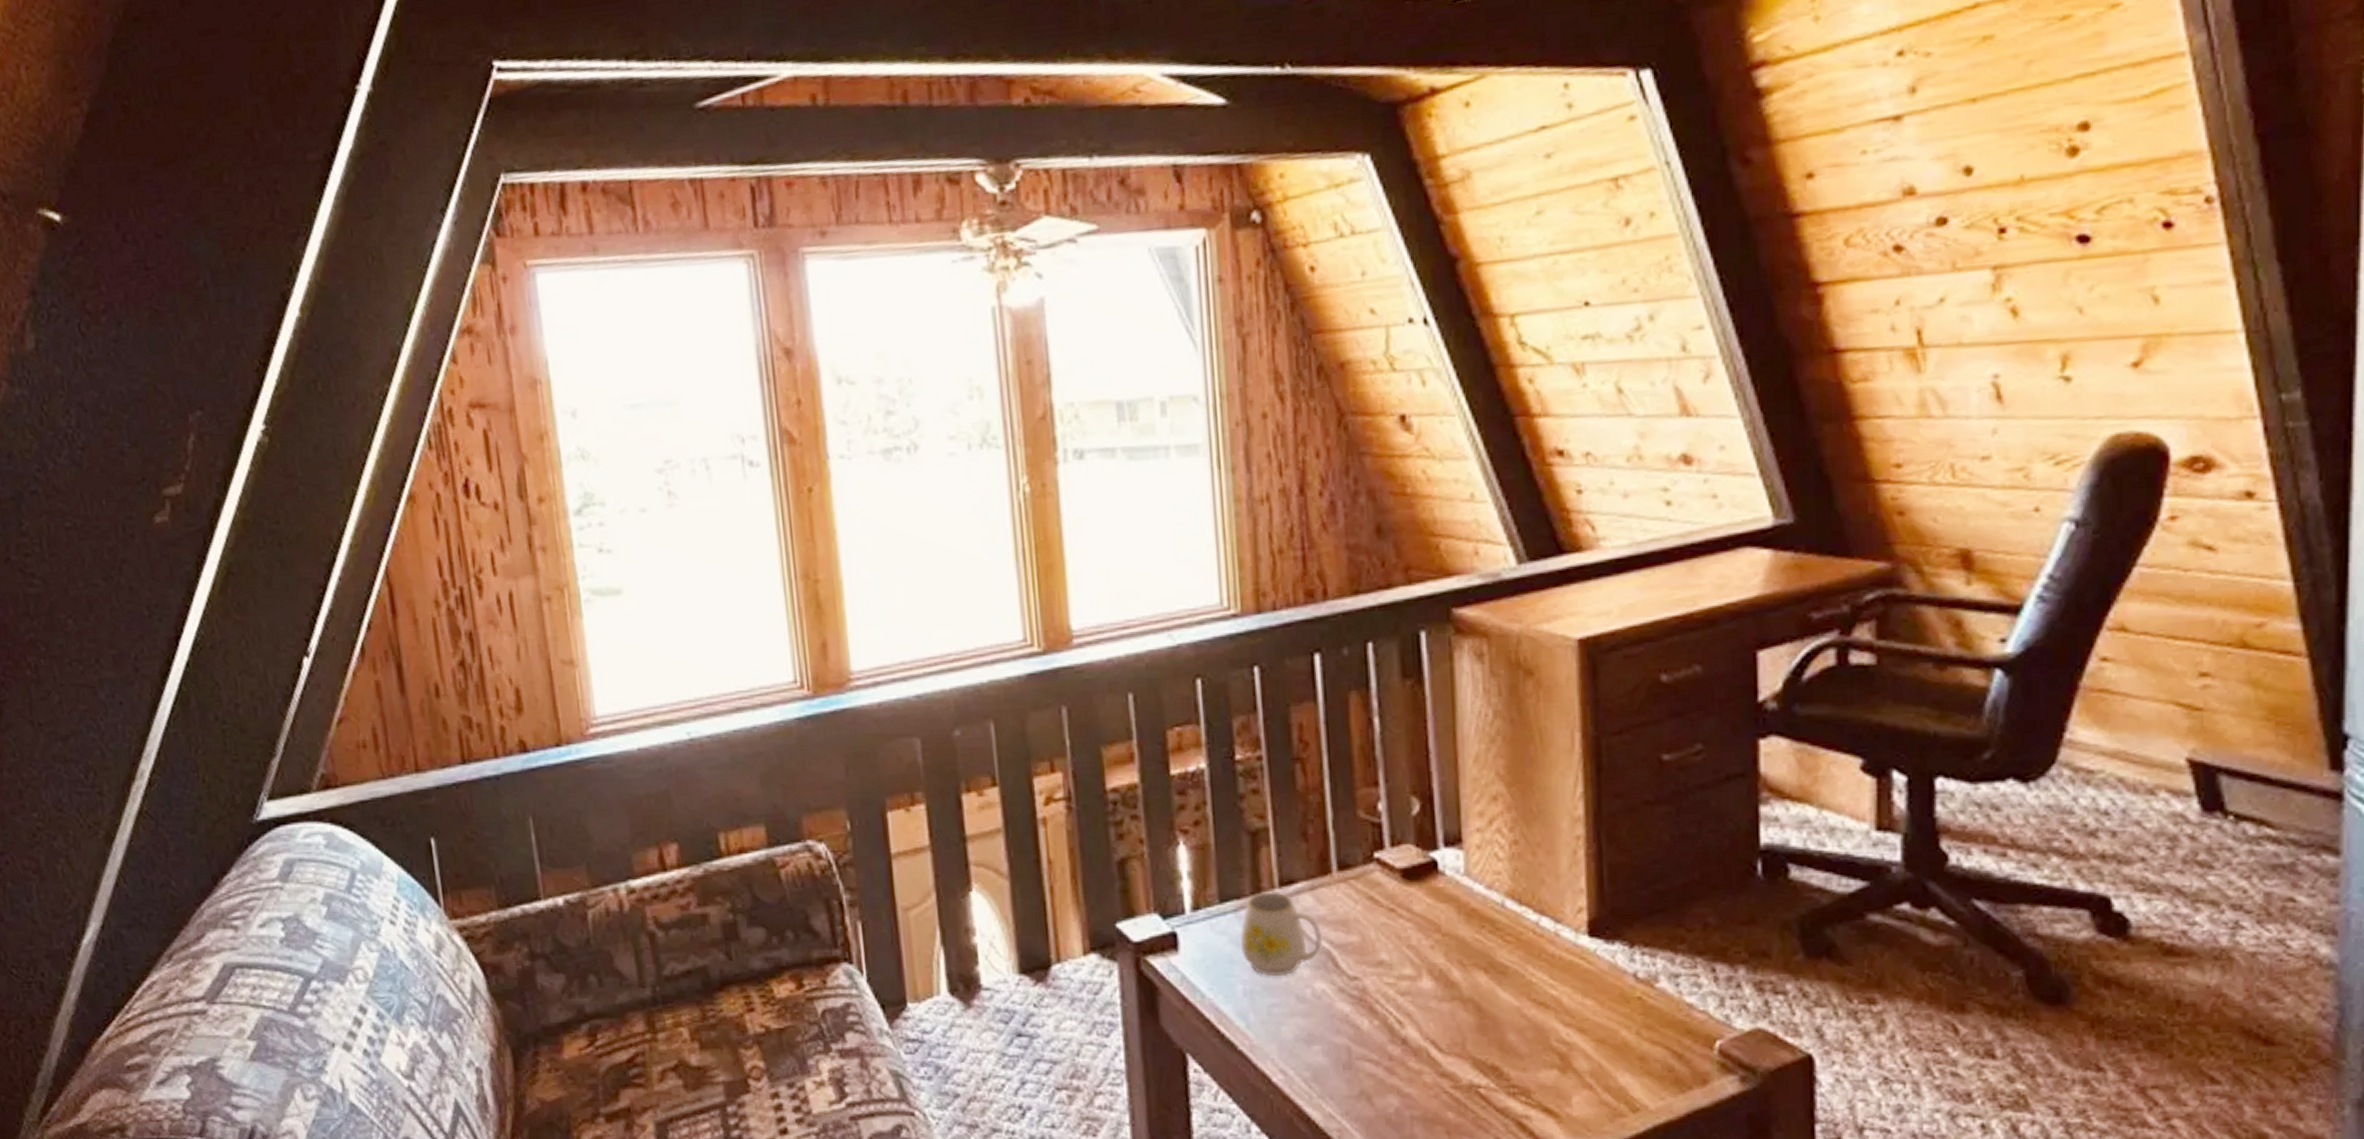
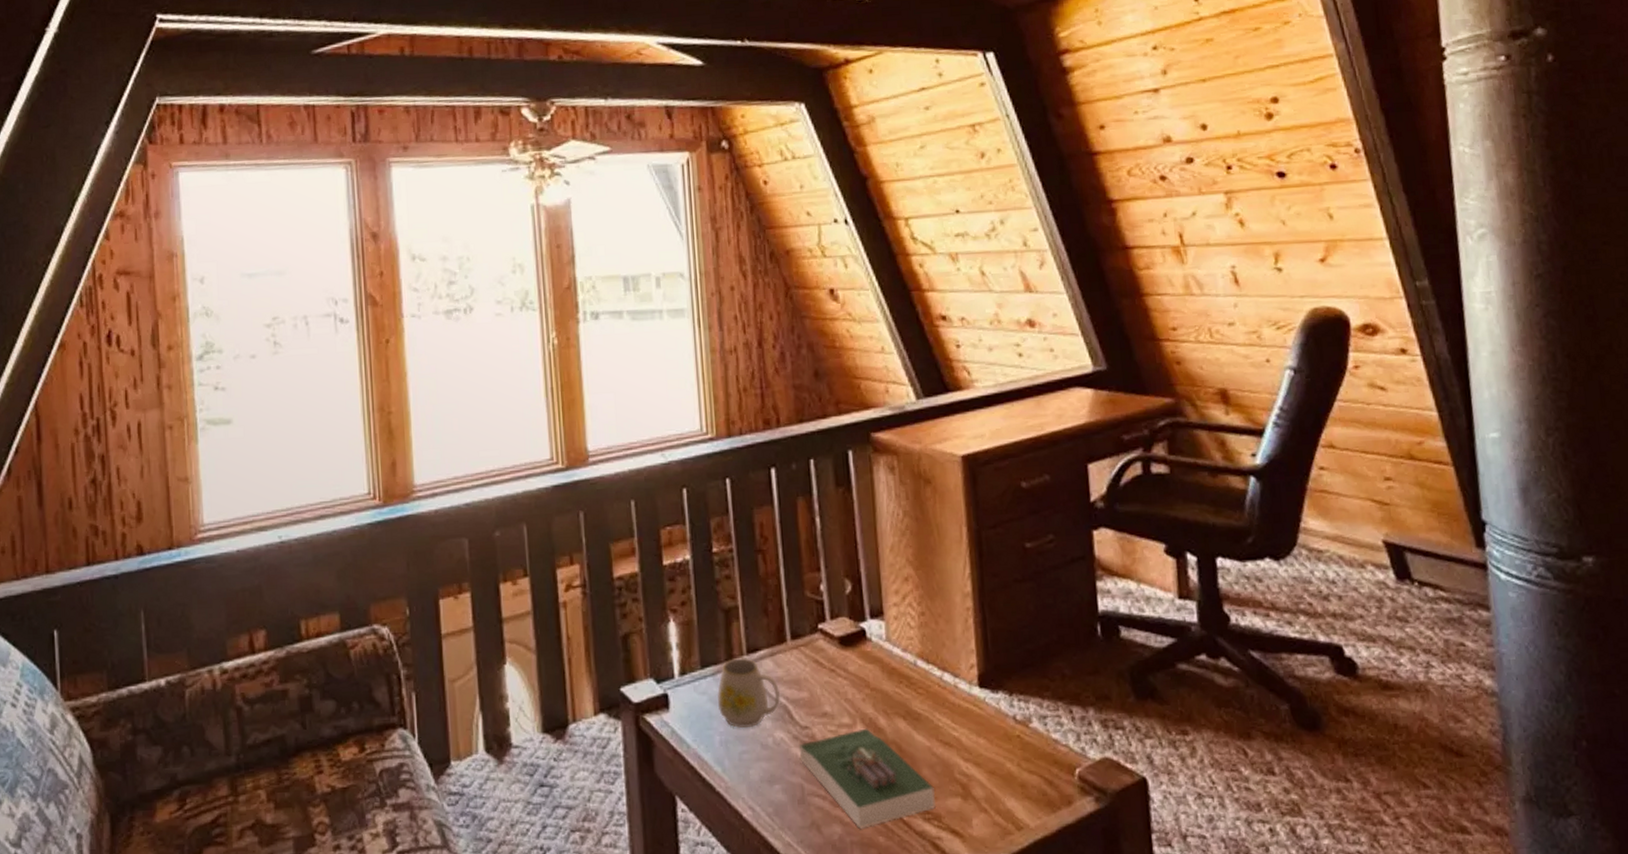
book: none [1345,981,1523,1103] -> present [798,728,936,830]

